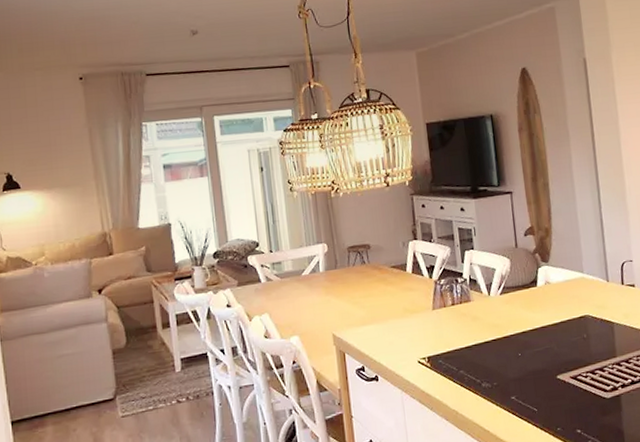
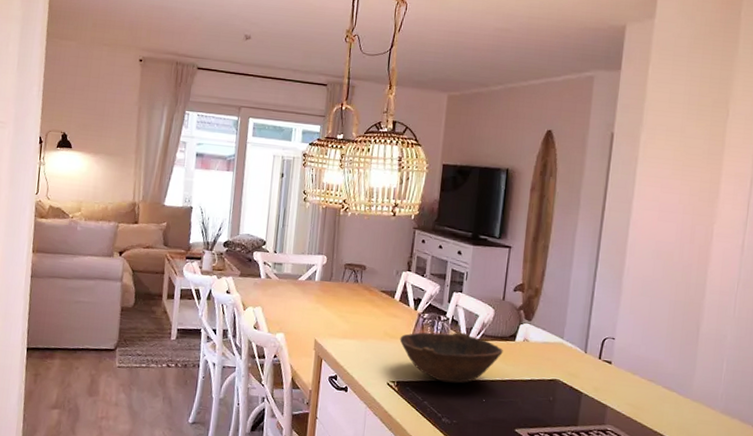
bowl: none [421,289,528,346] -> present [399,332,503,384]

